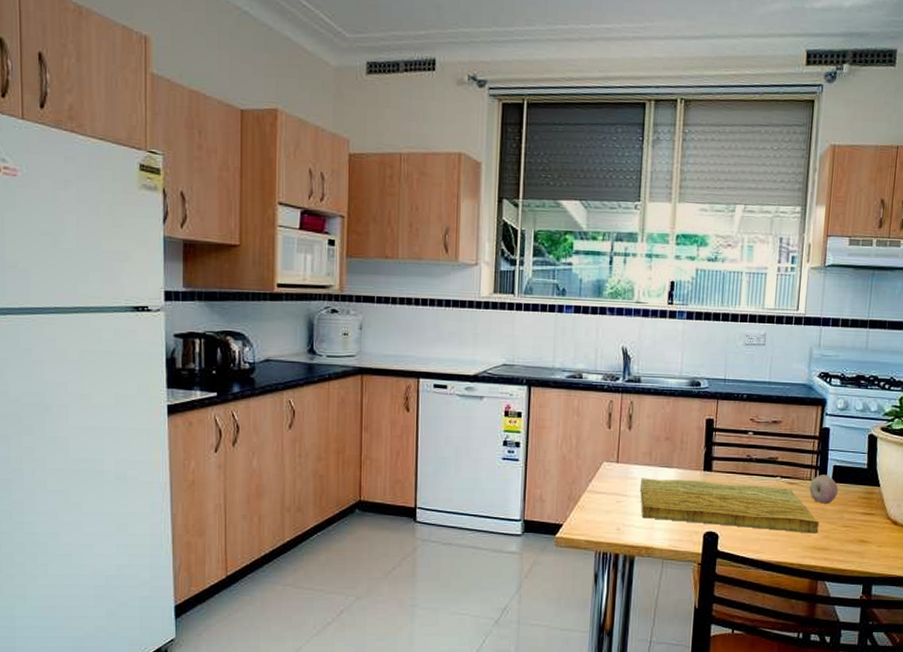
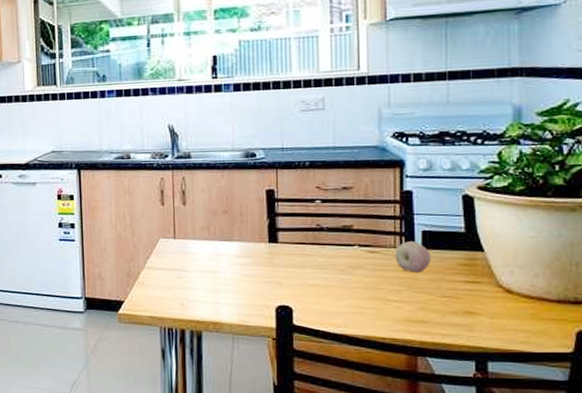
cutting board: present [640,478,819,534] -> none [201,252,412,305]

